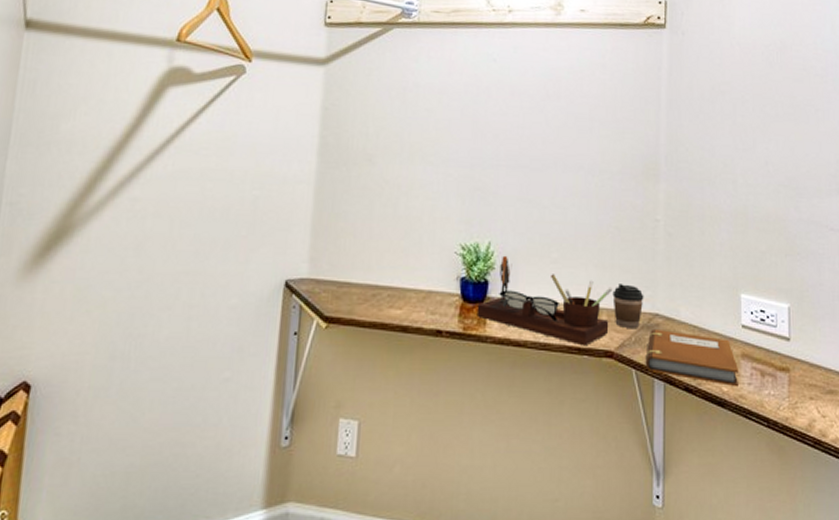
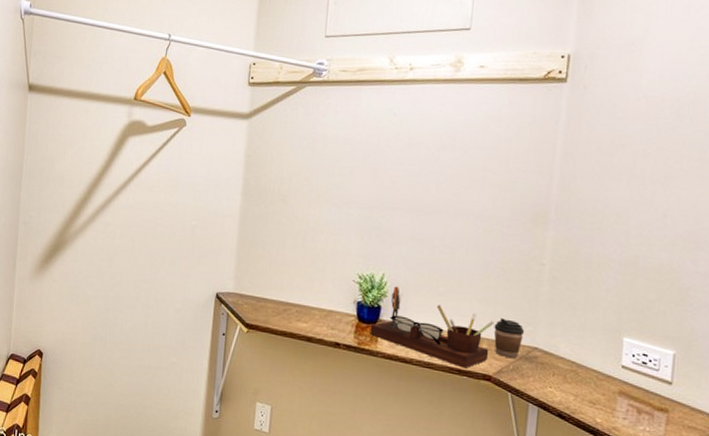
notebook: present [645,330,740,387] -> none [521,361,615,420]

